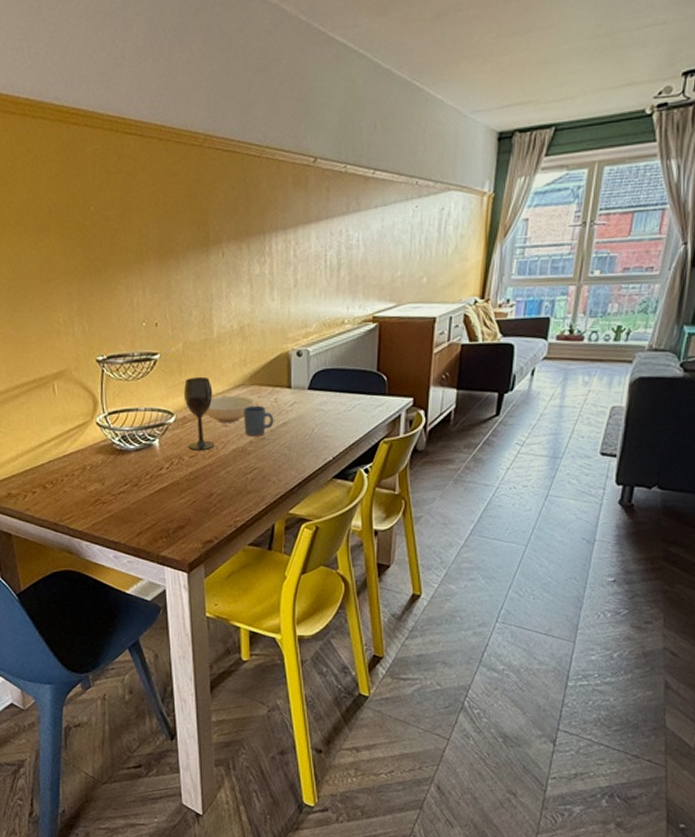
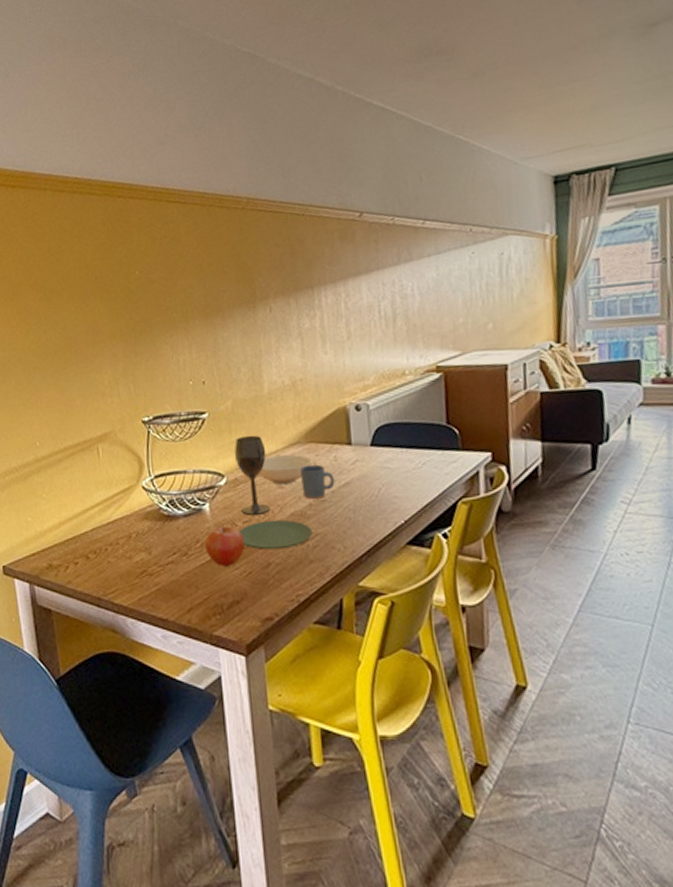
apple: none [153,459,190,497] -> present [204,525,245,568]
plate: none [185,455,251,482] -> present [238,519,313,550]

